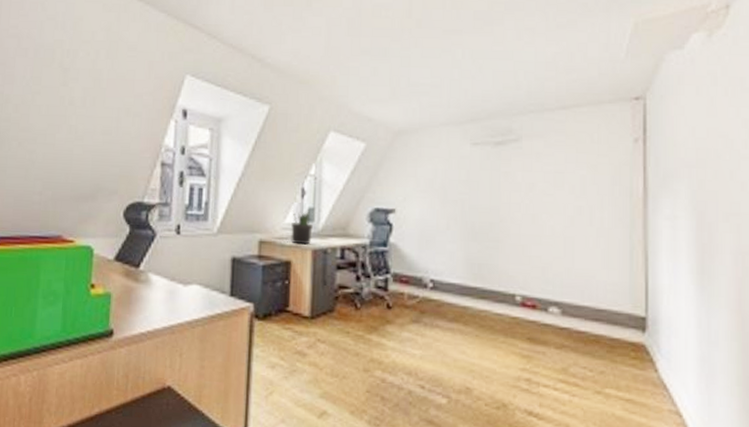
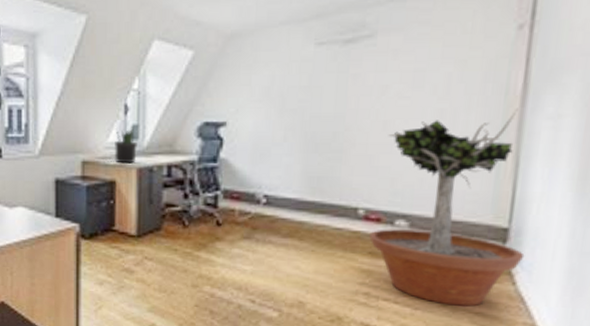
potted tree: none [527,209,662,393] -> present [369,109,525,307]

